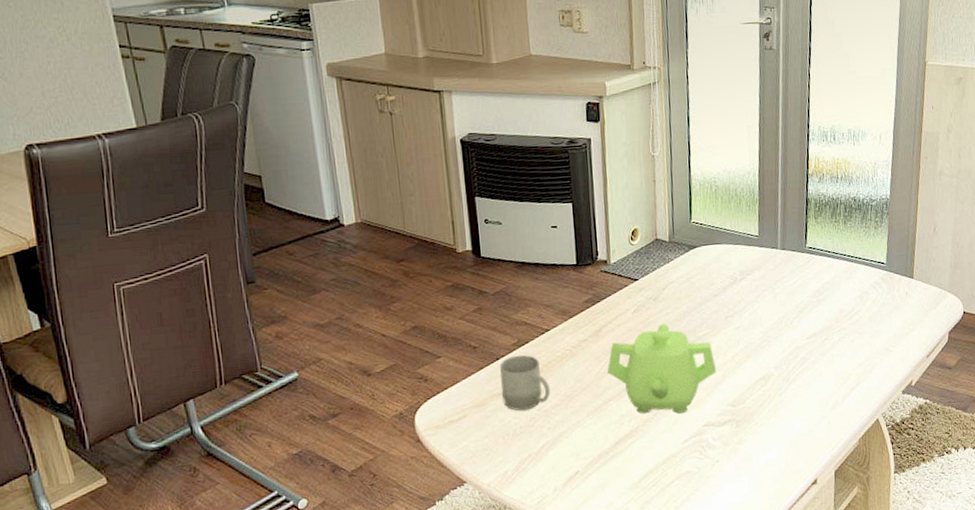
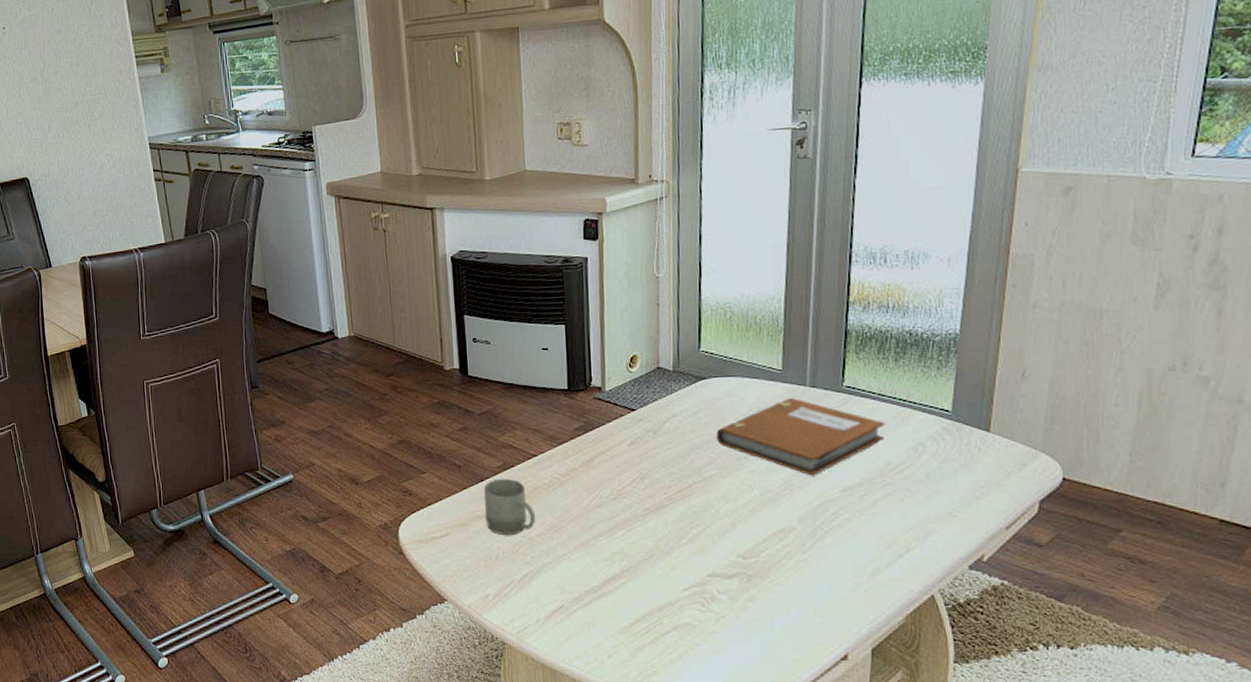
teapot: present [607,324,716,414] -> none [598,460,724,559]
notebook: none [707,260,839,327] -> present [717,398,885,476]

